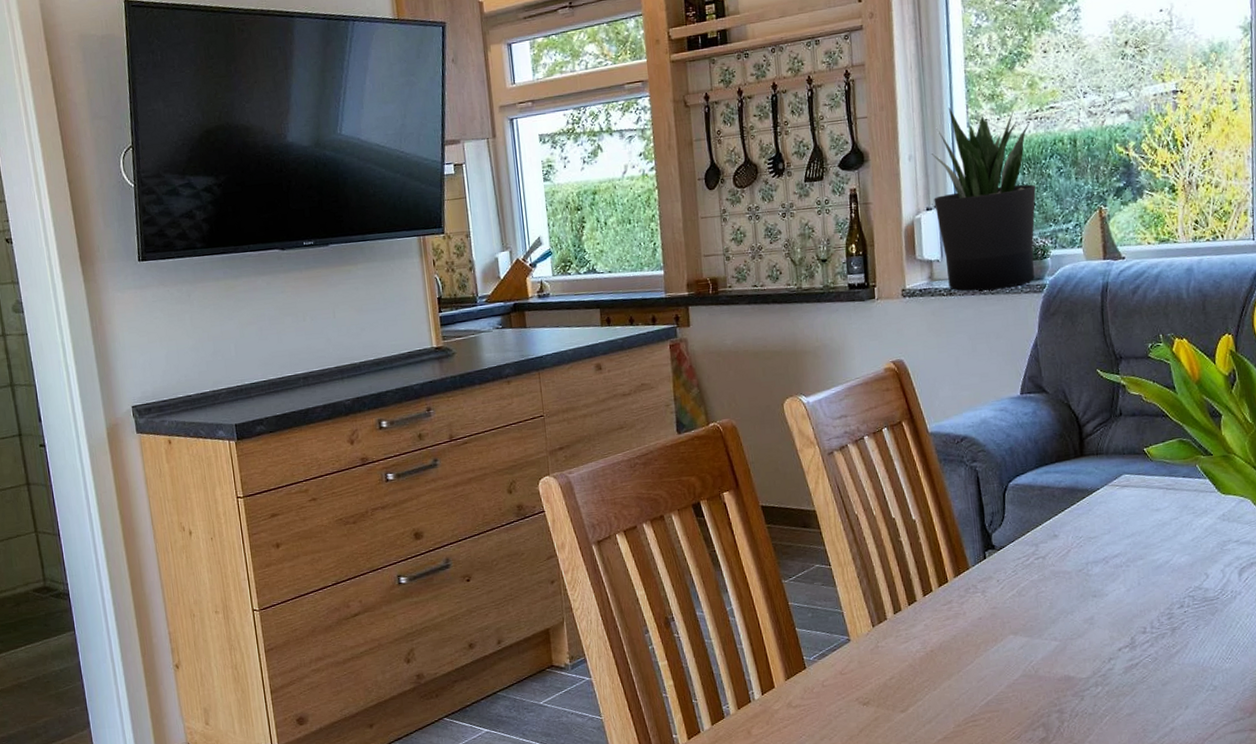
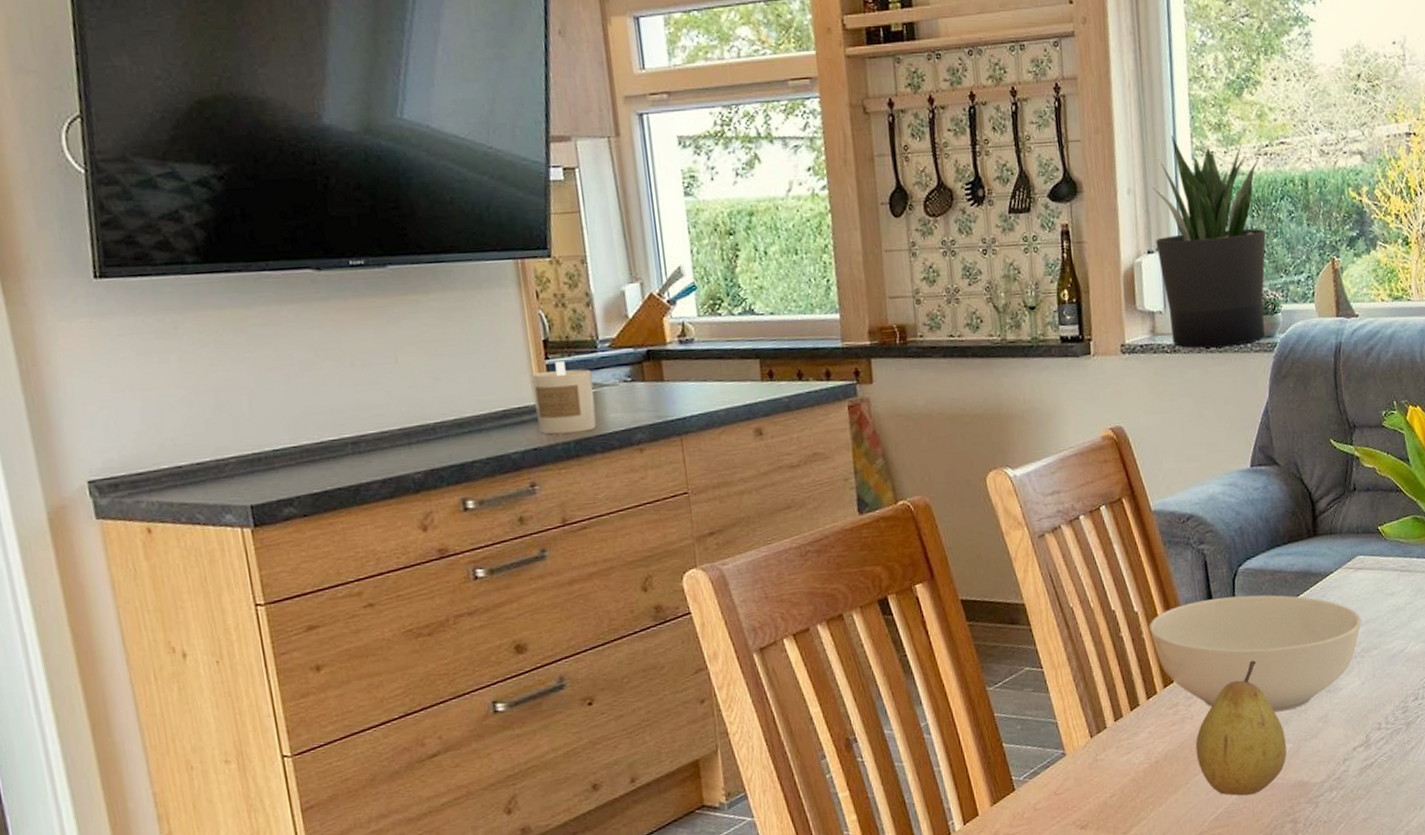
candle: none [428,314,476,371] -> present [530,361,597,435]
bowl: none [925,508,1128,613] -> present [1148,594,1362,713]
fruit: none [967,565,1054,686] -> present [1195,660,1287,796]

